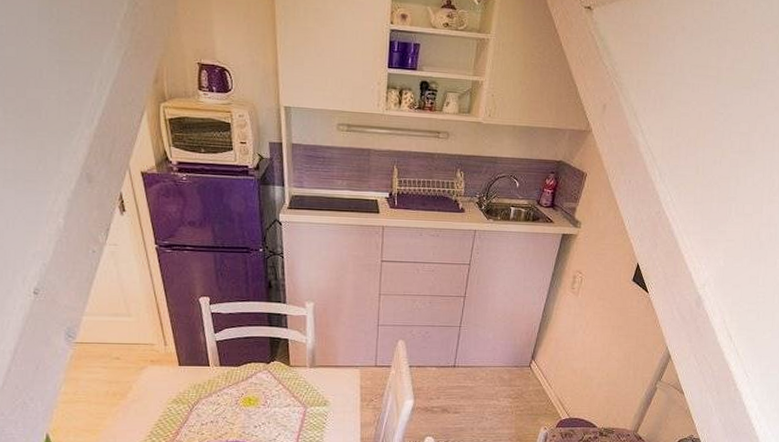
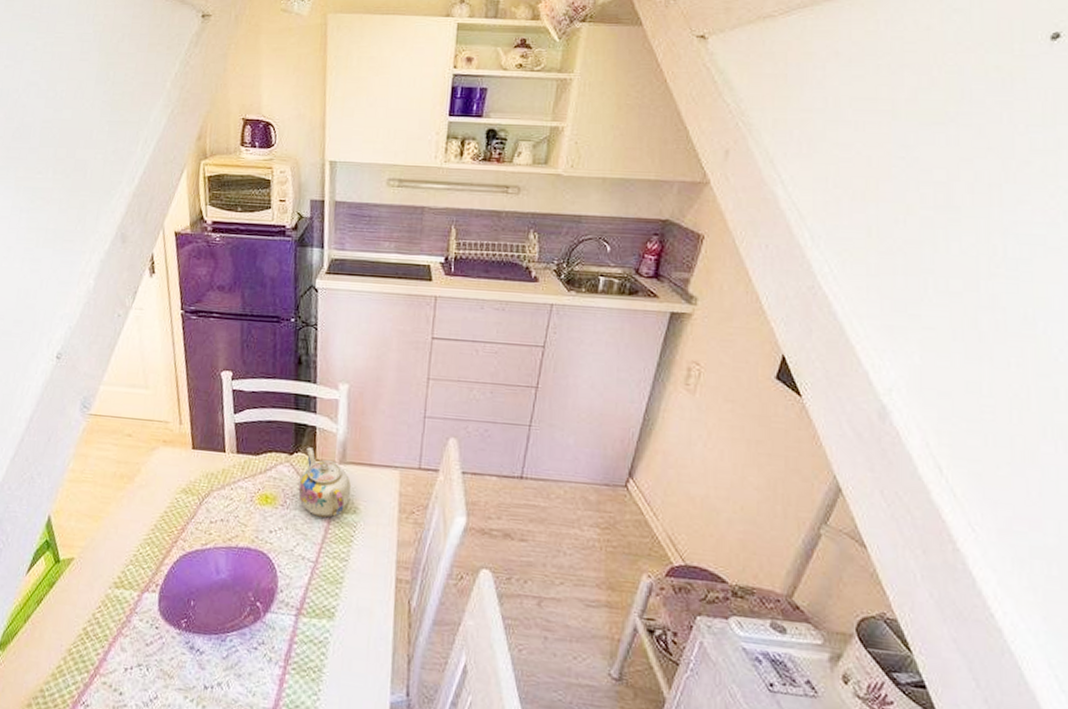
teapot: none [277,356,320,412] -> present [298,447,351,519]

